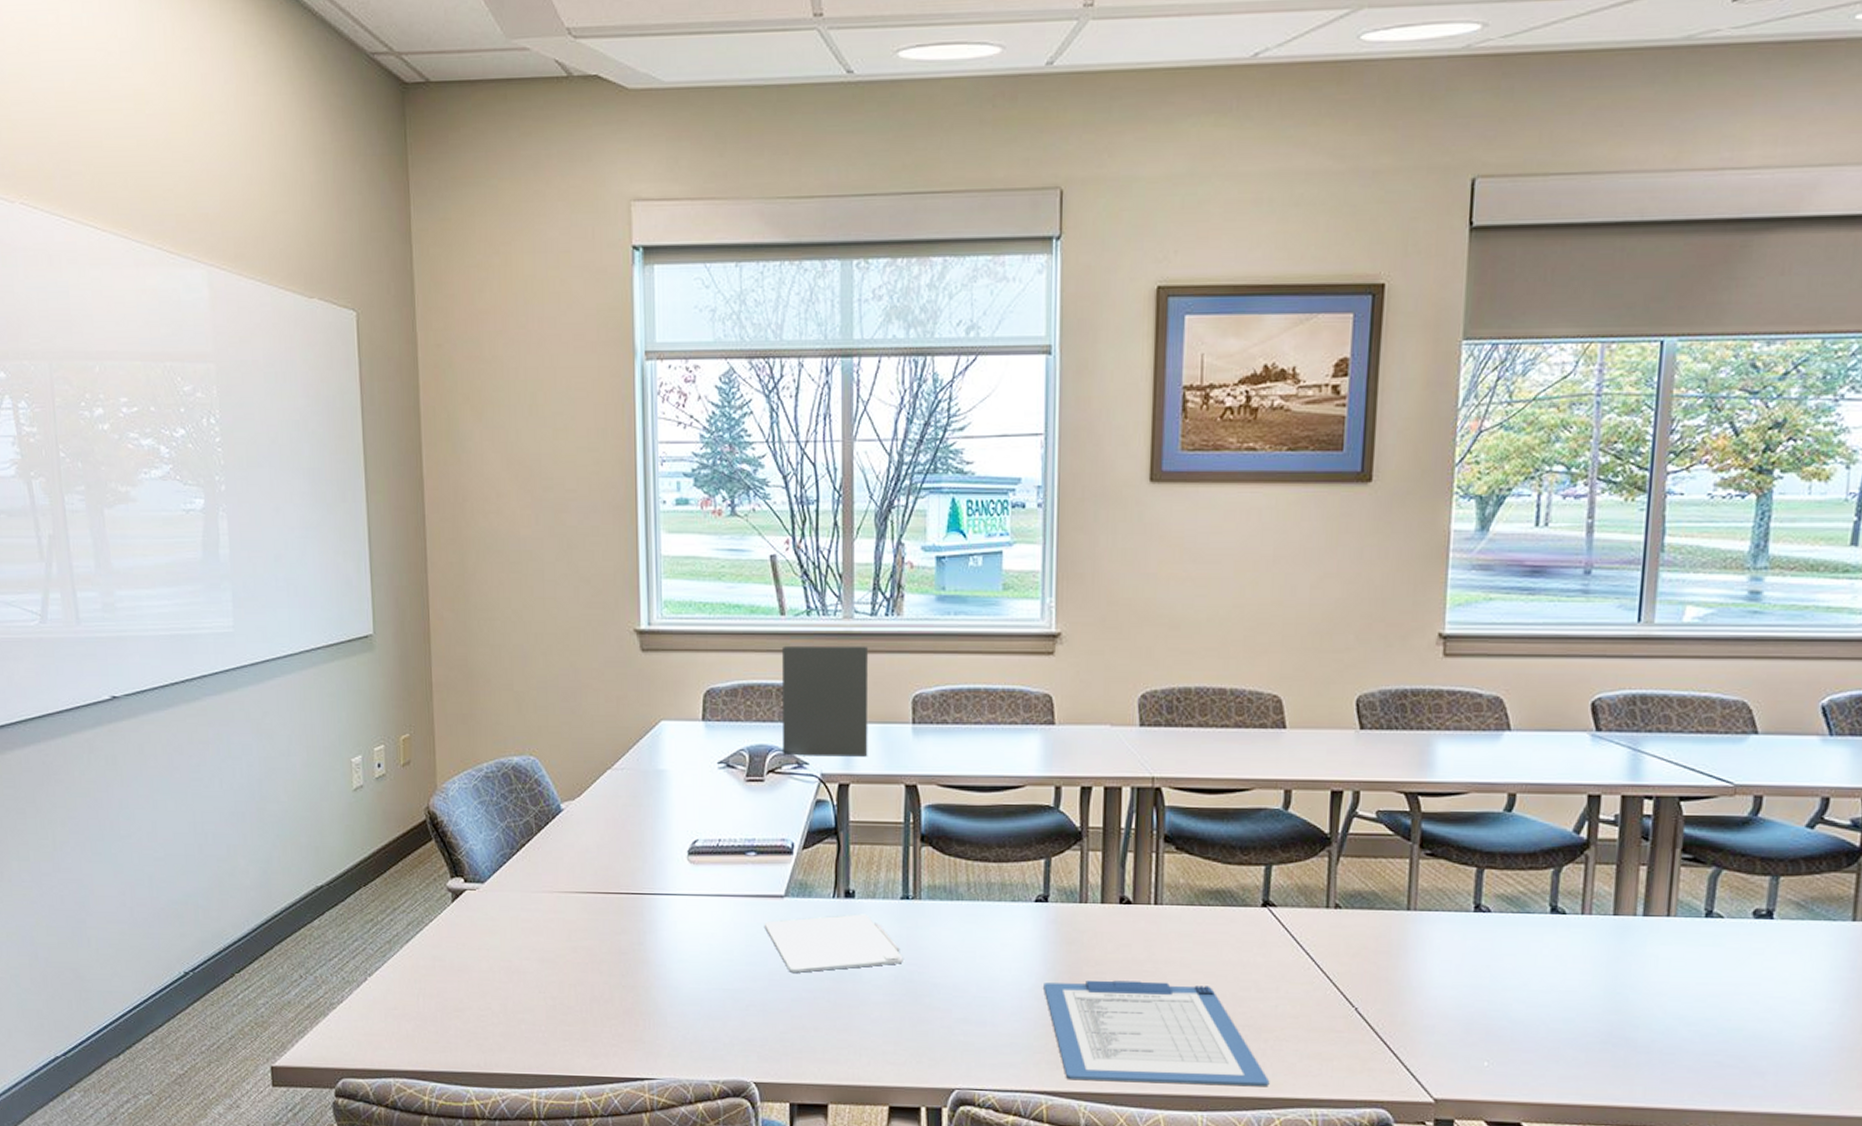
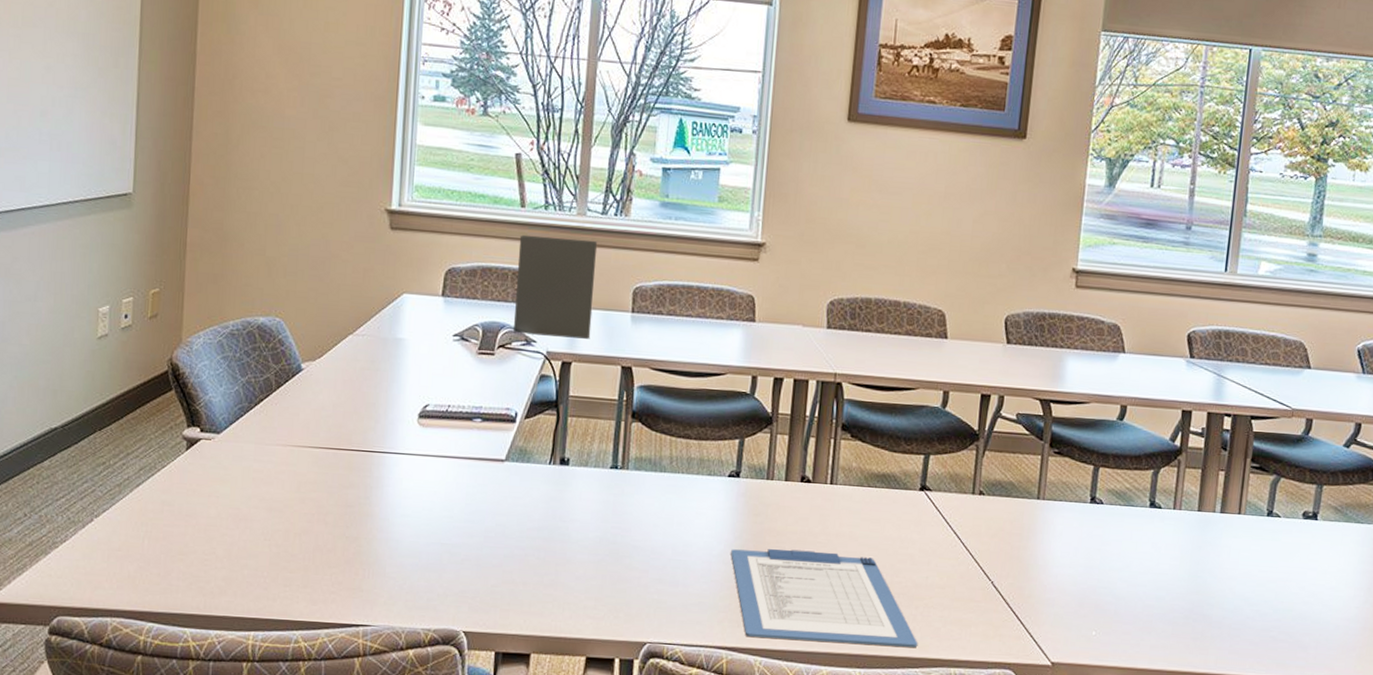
tablet: present [763,914,903,973] -> none [484,480,609,531]

